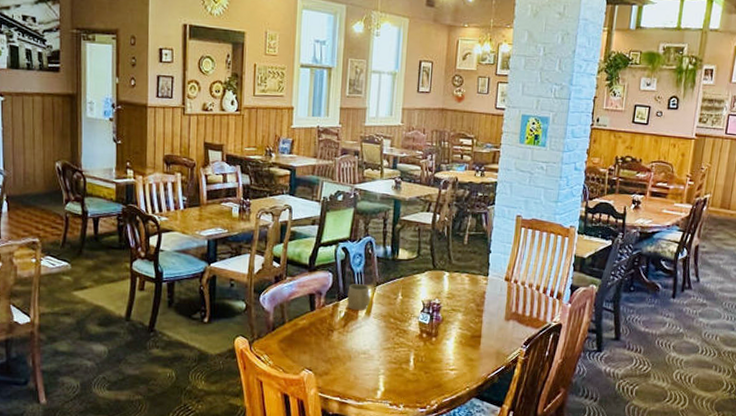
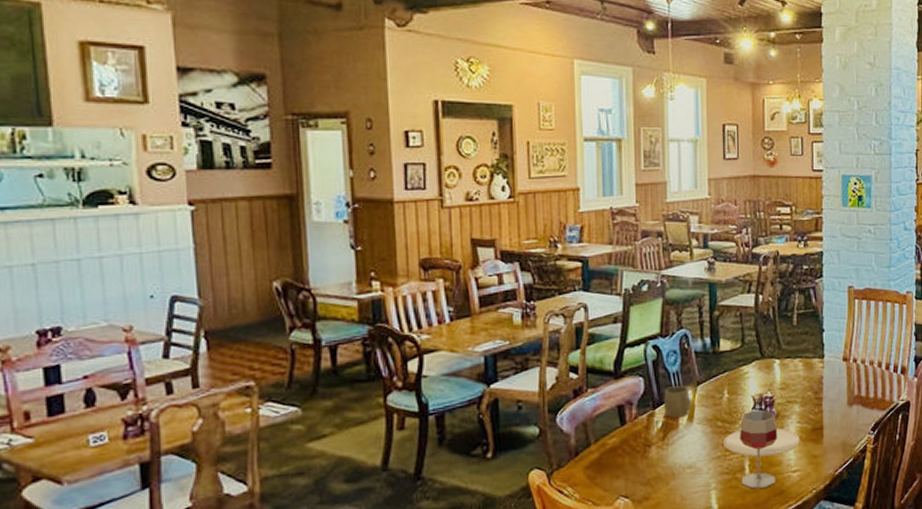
plate: none [394,328,460,354] -> present [723,428,800,457]
wineglass: none [406,313,441,380] -> present [739,410,778,489]

